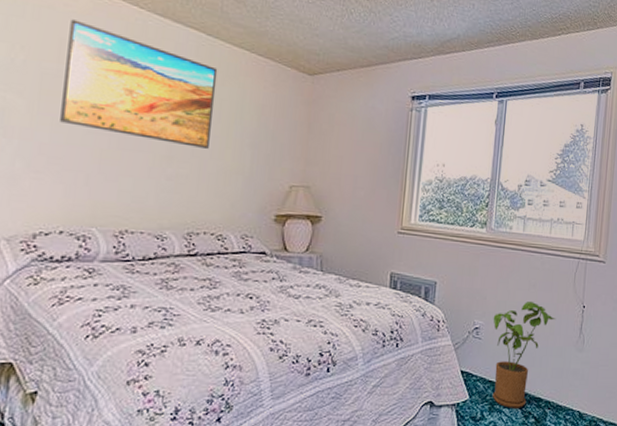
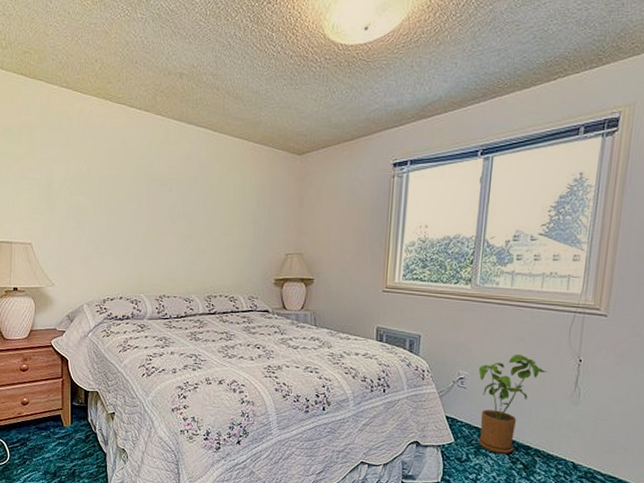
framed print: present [60,19,218,149] -> none [114,133,223,227]

